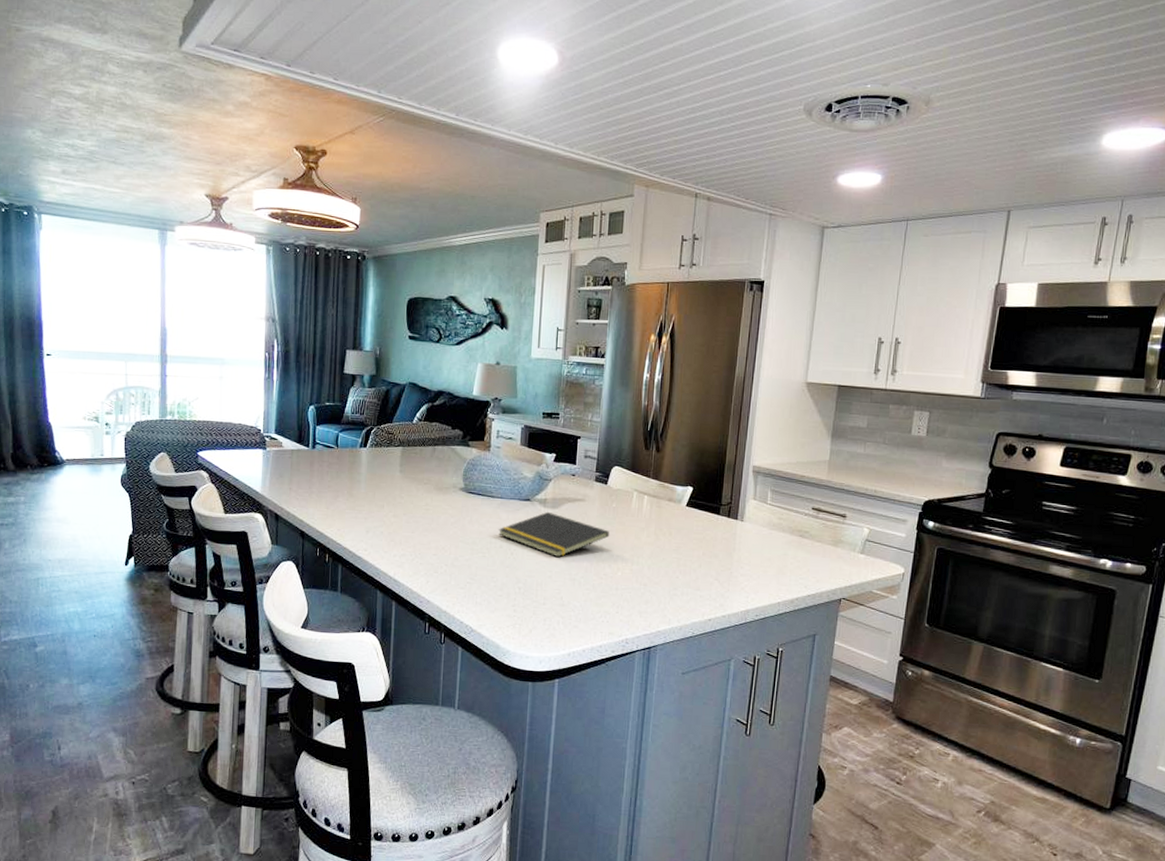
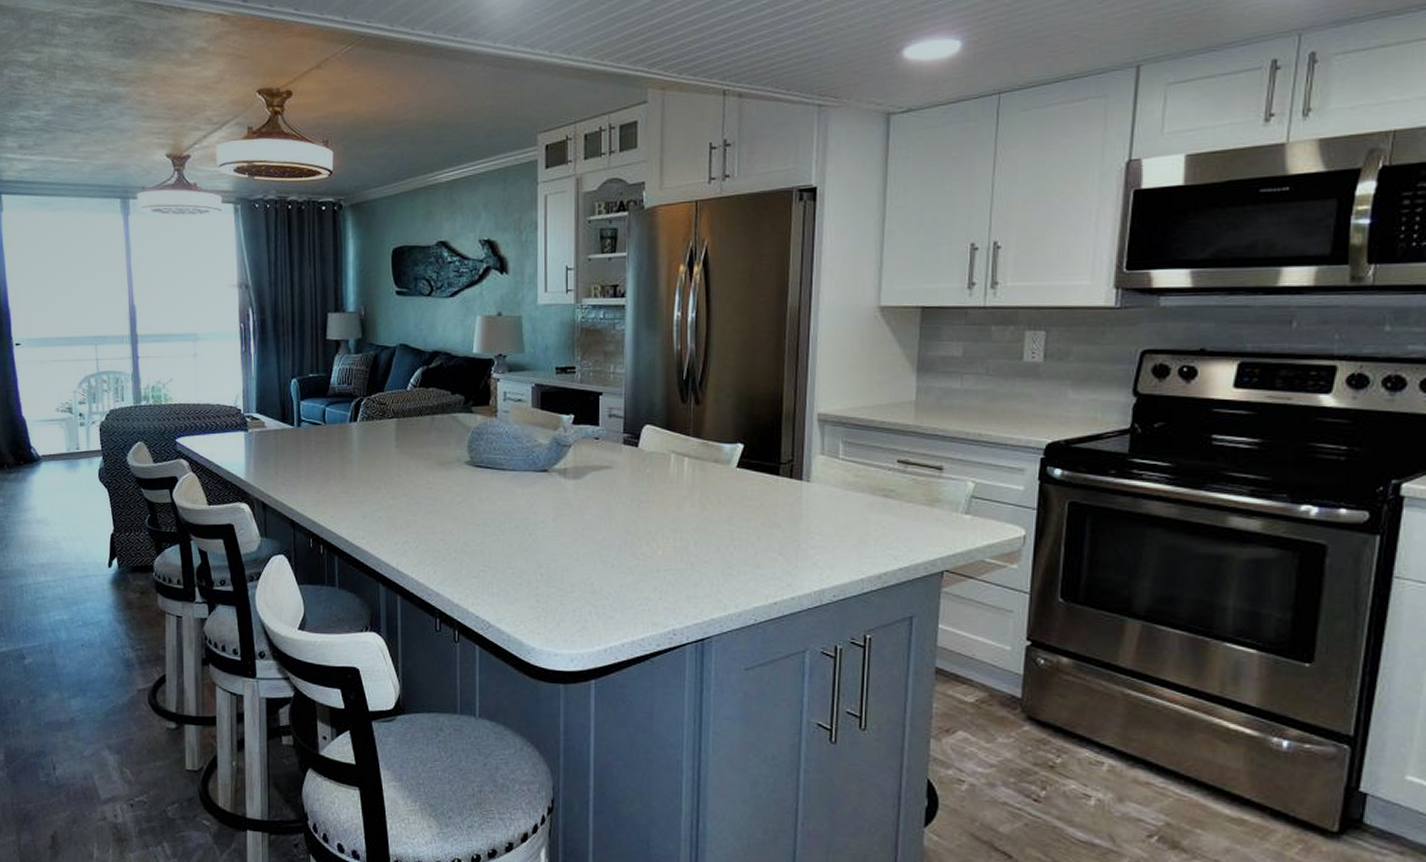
notepad: present [498,511,610,558] -> none [512,483,646,537]

